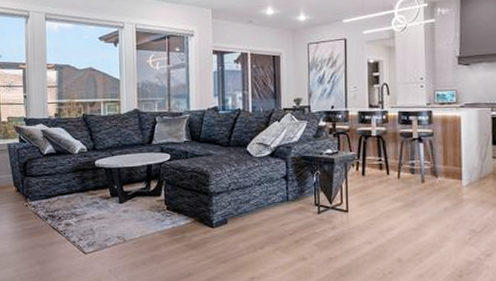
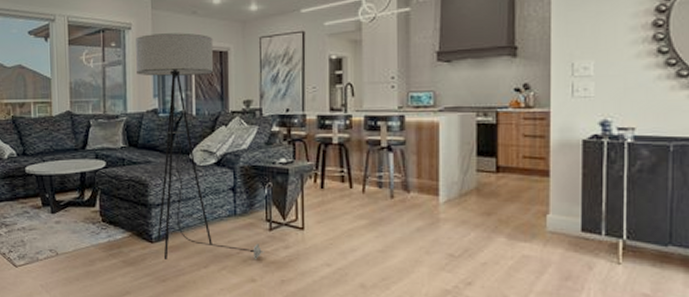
floor lamp: none [198,39,314,244] -> present [136,33,265,261]

